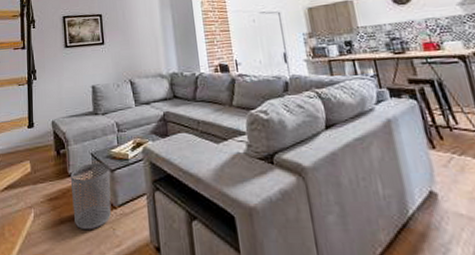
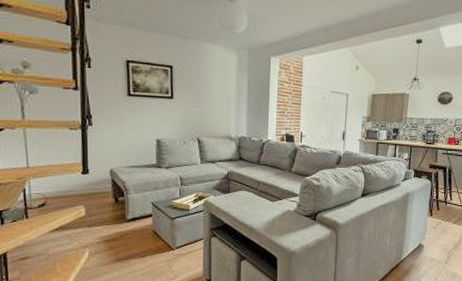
waste bin: present [70,163,112,230] -> none [128,211,170,267]

